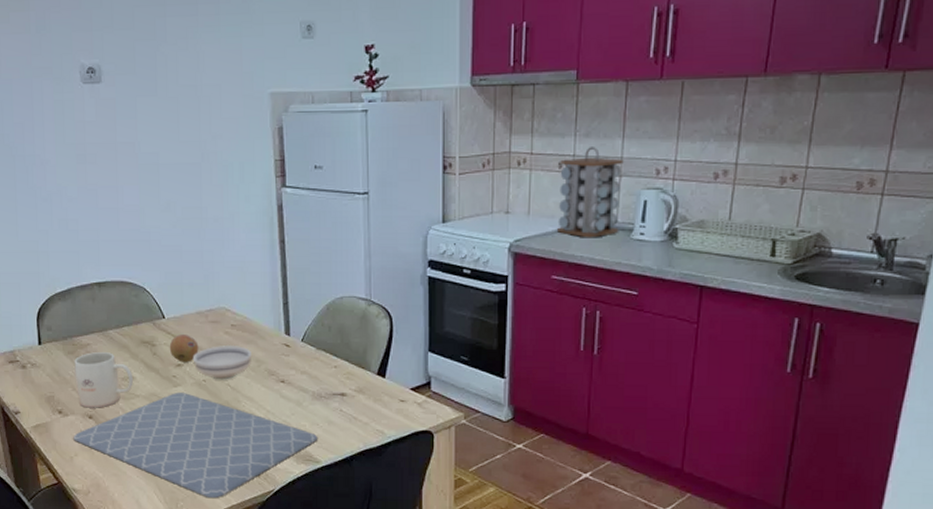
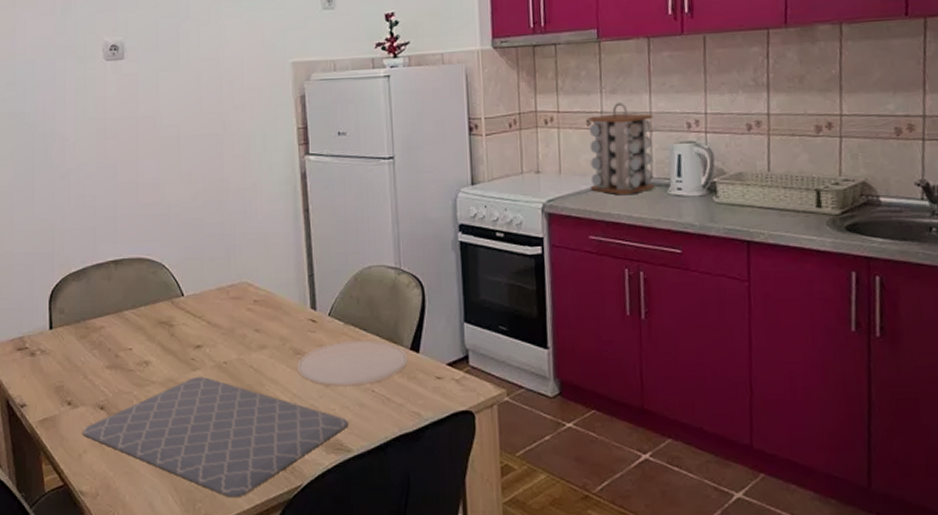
mug: present [74,352,134,408] -> none [87,335,150,398]
fruit: present [169,333,199,363] -> none [188,312,219,343]
bowl: present [192,344,251,379] -> none [213,322,275,360]
plate: none [271,364,375,406] -> present [297,340,408,387]

